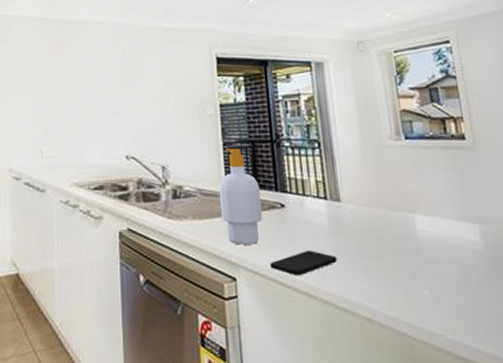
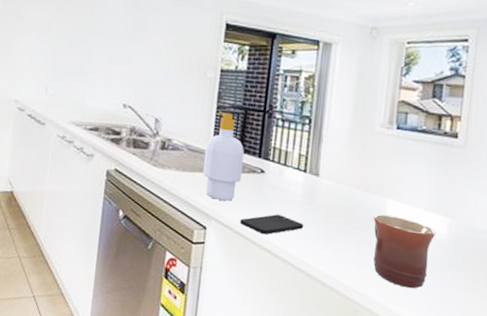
mug: none [405,232,475,310] -> present [373,214,437,289]

